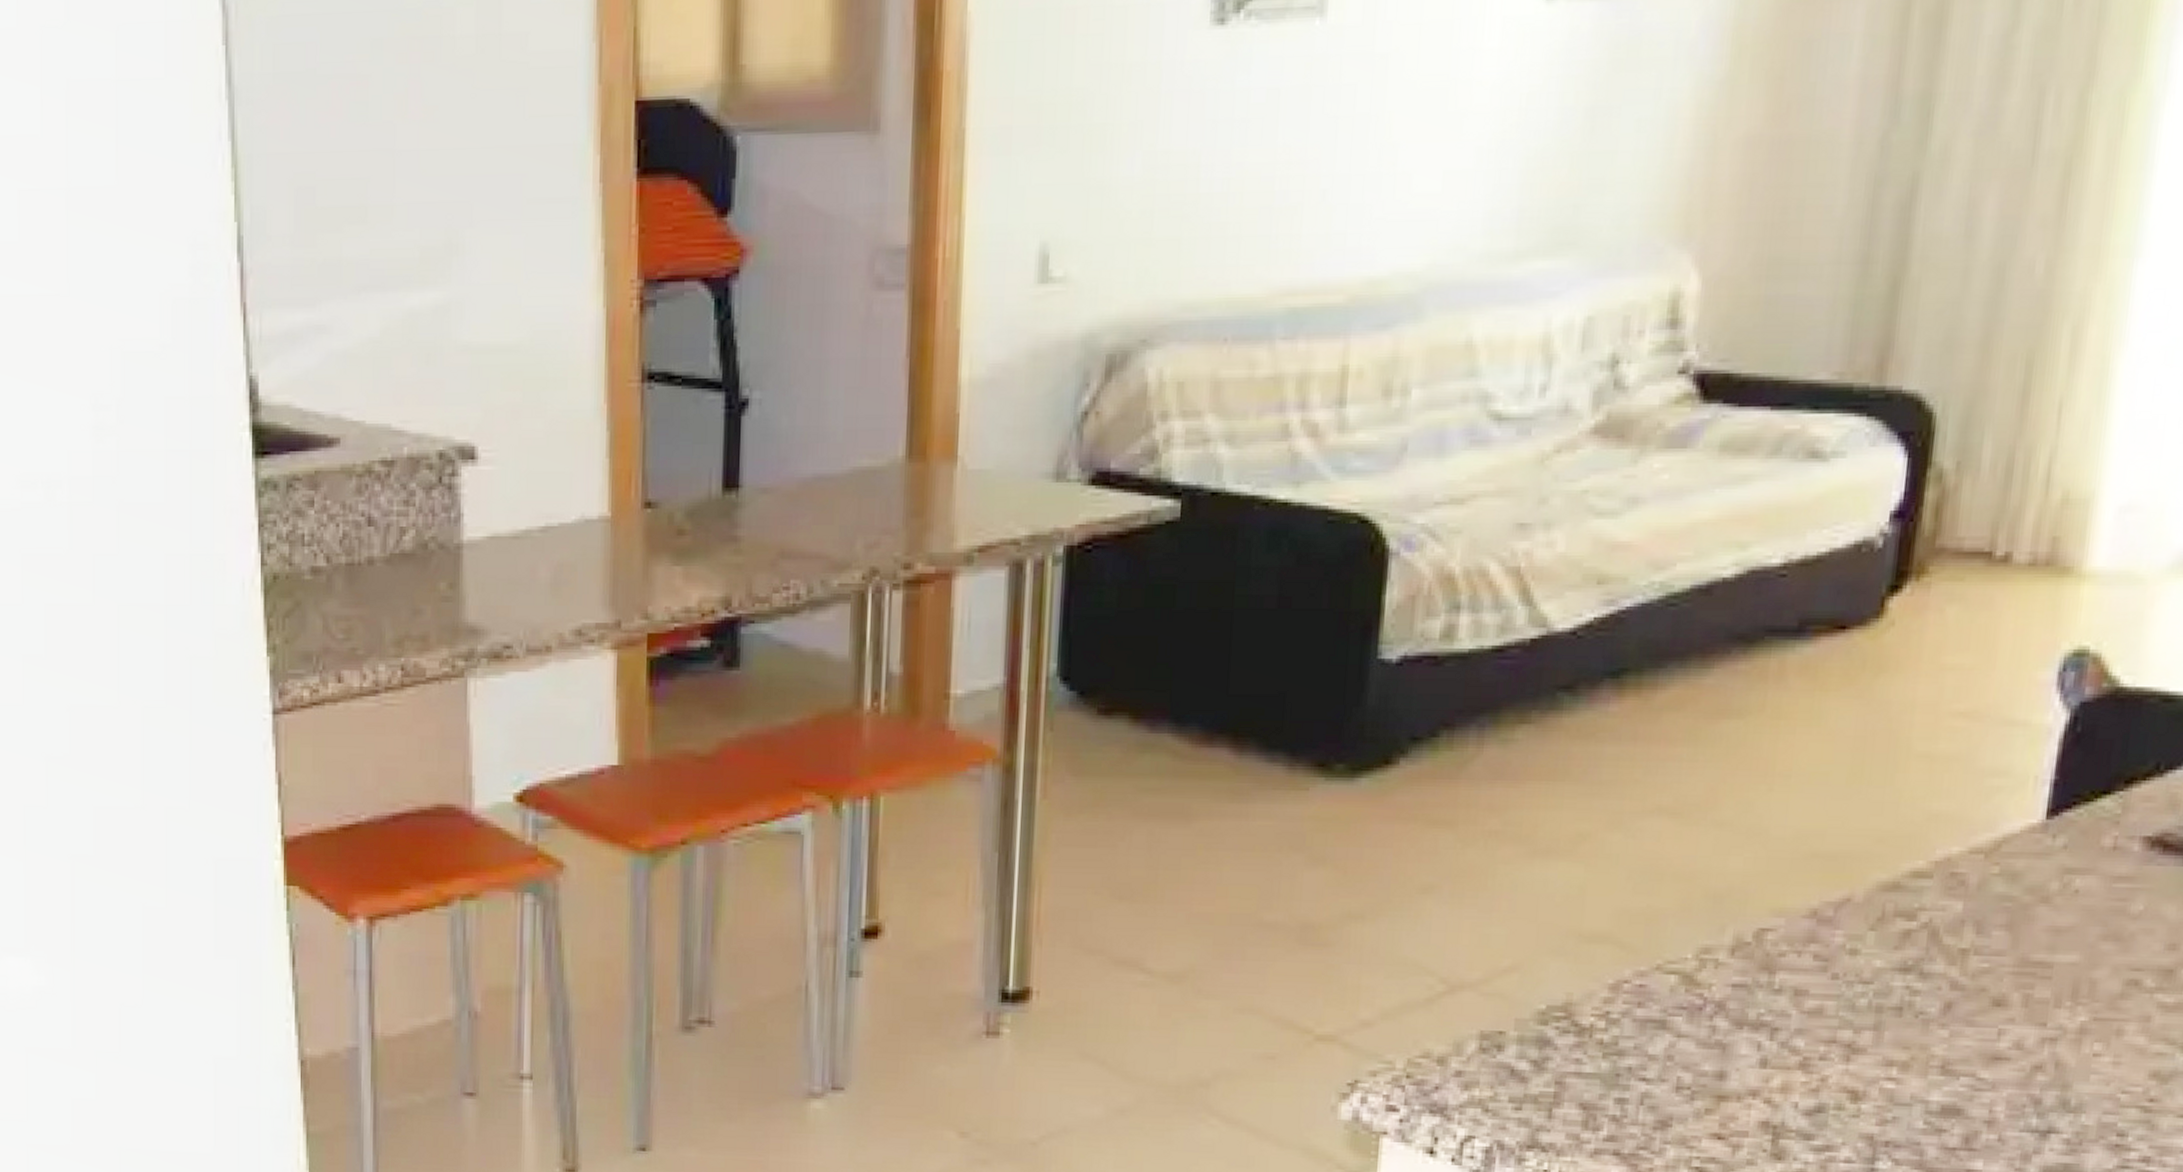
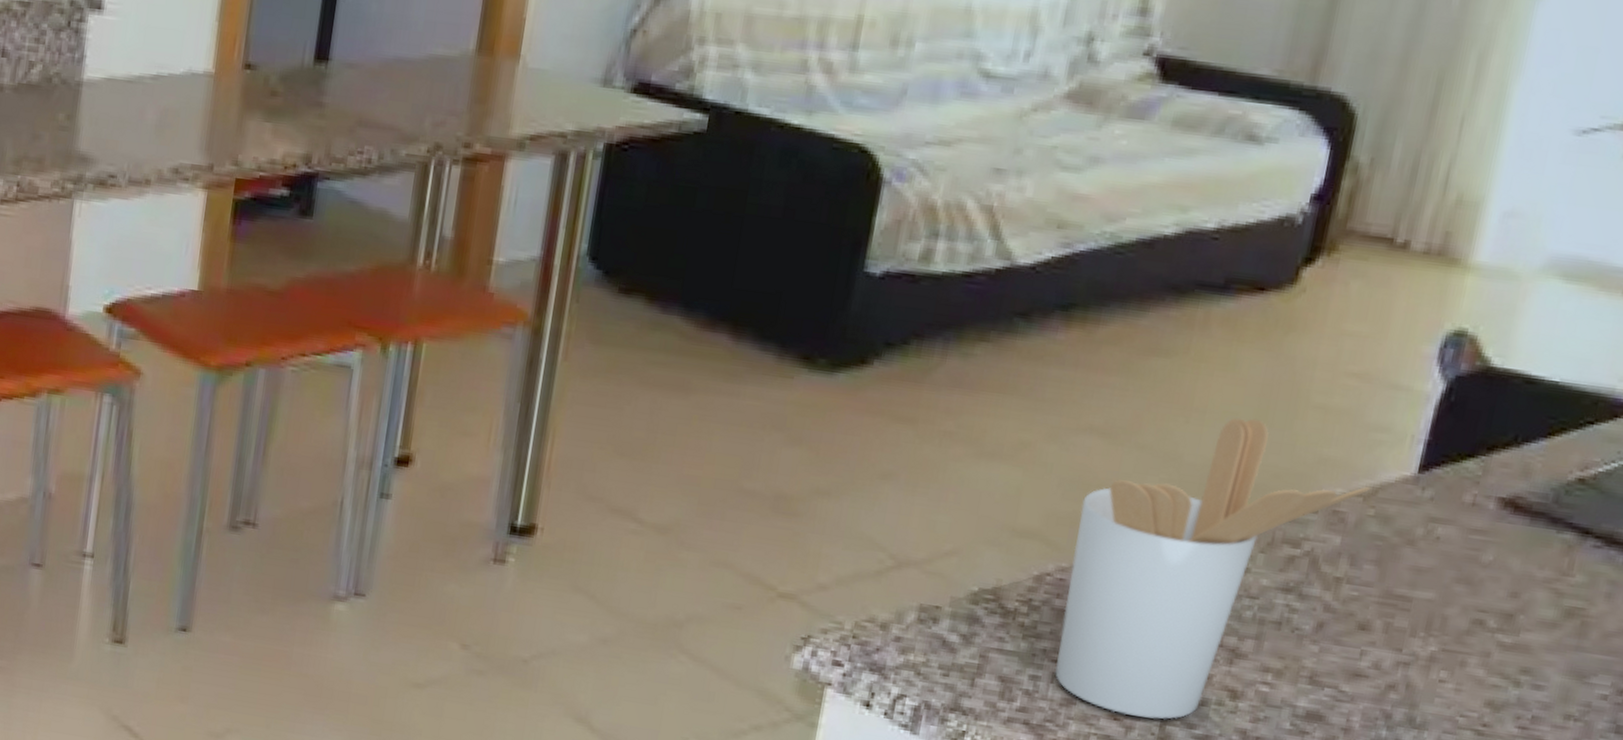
utensil holder: none [1643,777,1993,1133] -> present [1054,417,1371,720]

